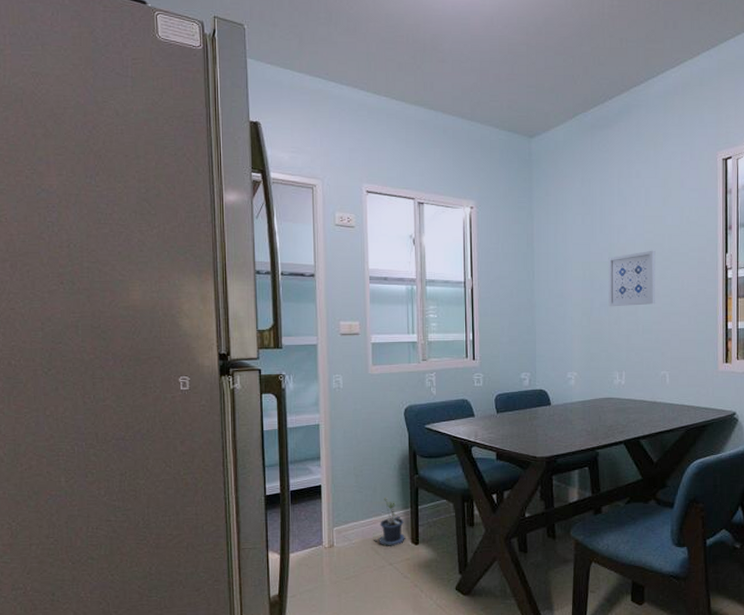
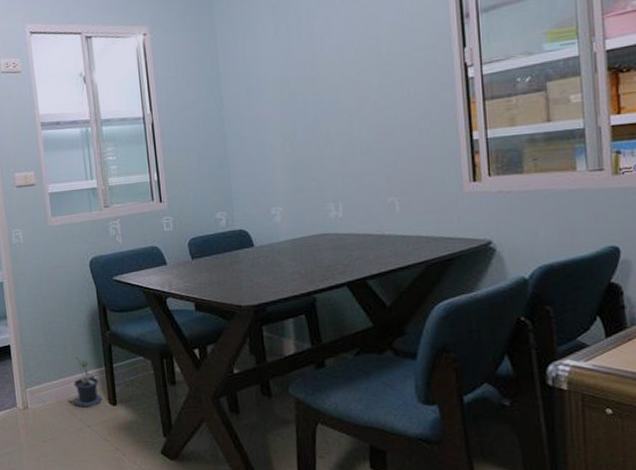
wall art: present [608,250,655,307] -> none [311,55,374,128]

